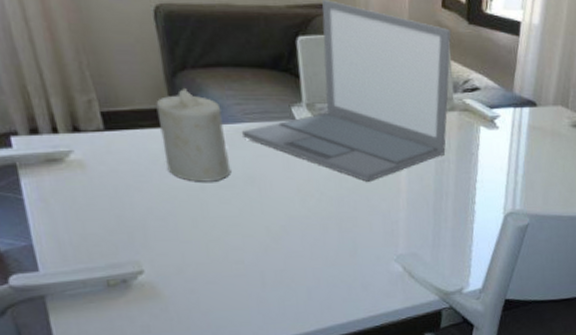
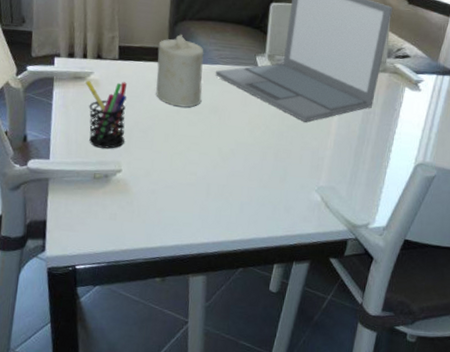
pen holder: none [64,159,139,247] -> present [85,81,128,149]

